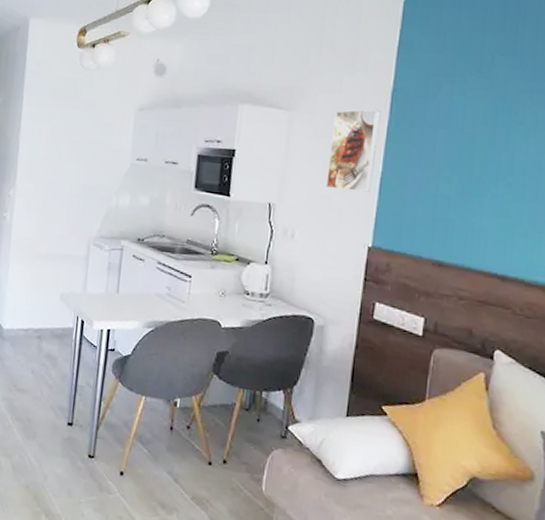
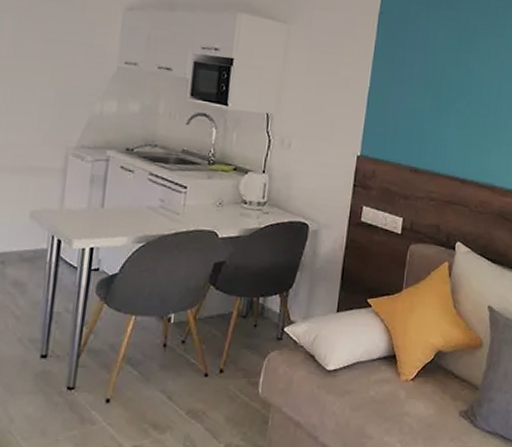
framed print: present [326,109,381,192] -> none [320,27,370,105]

